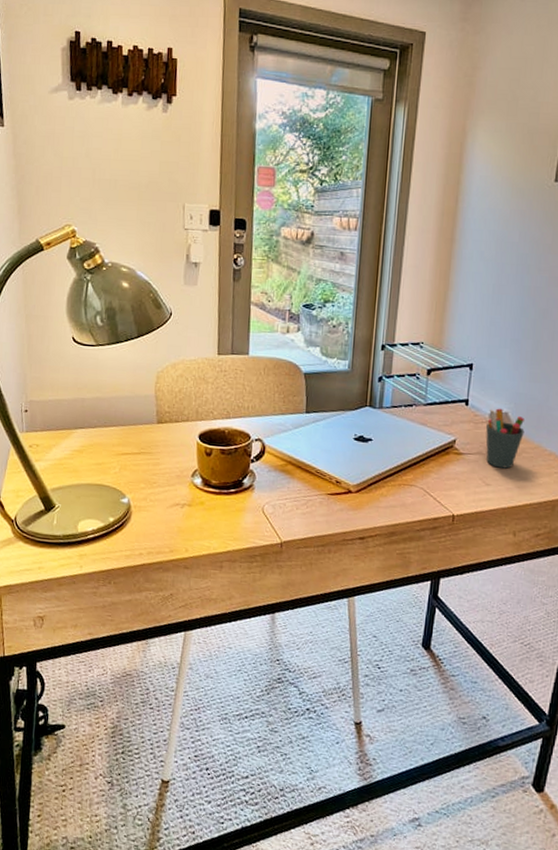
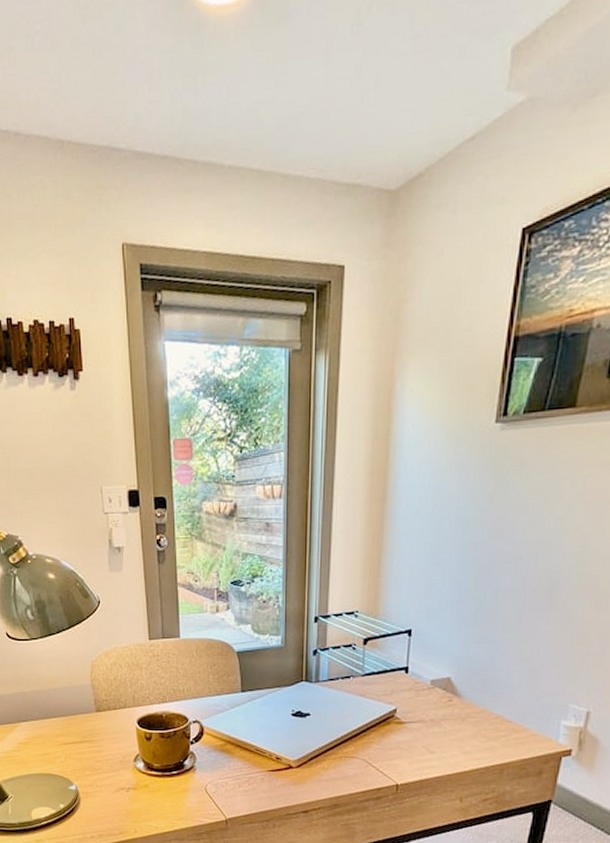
pen holder: present [486,408,525,469] -> none [428,674,469,735]

